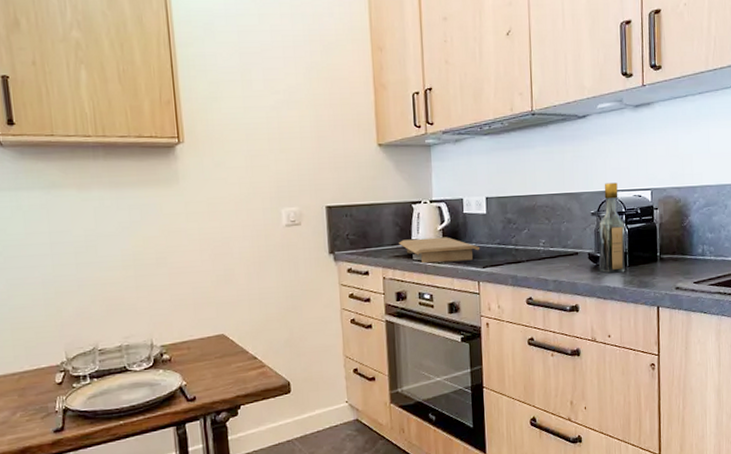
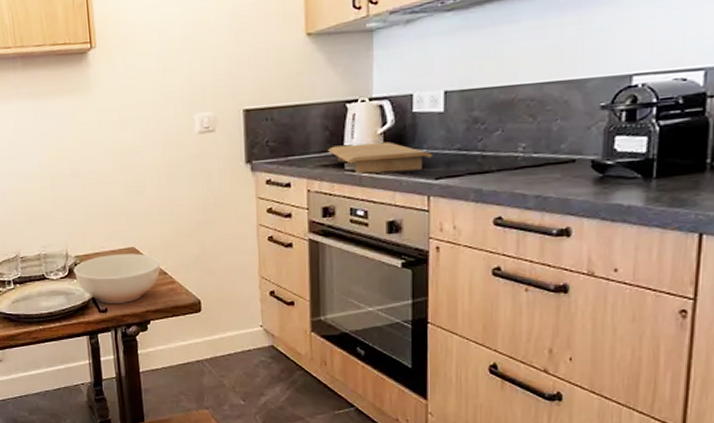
bowl: none [159,340,251,392] -> present [73,253,161,303]
bottle: present [598,182,625,274] -> none [606,62,654,188]

